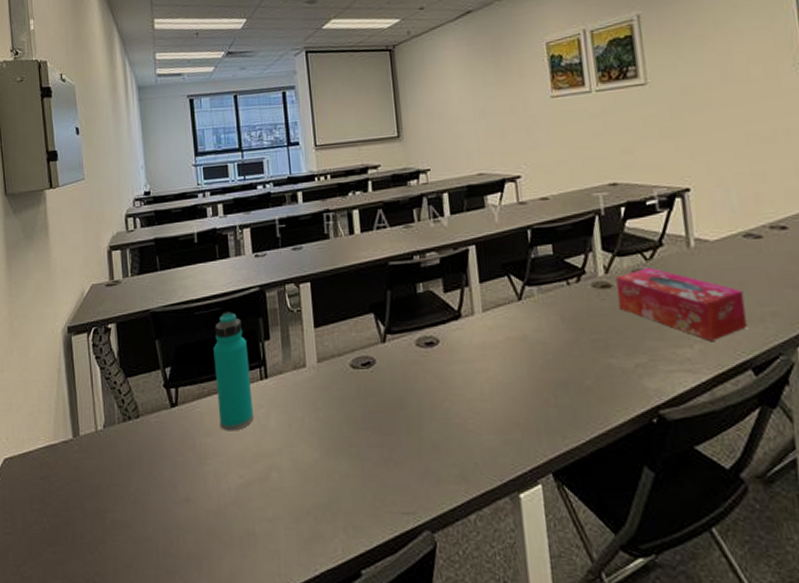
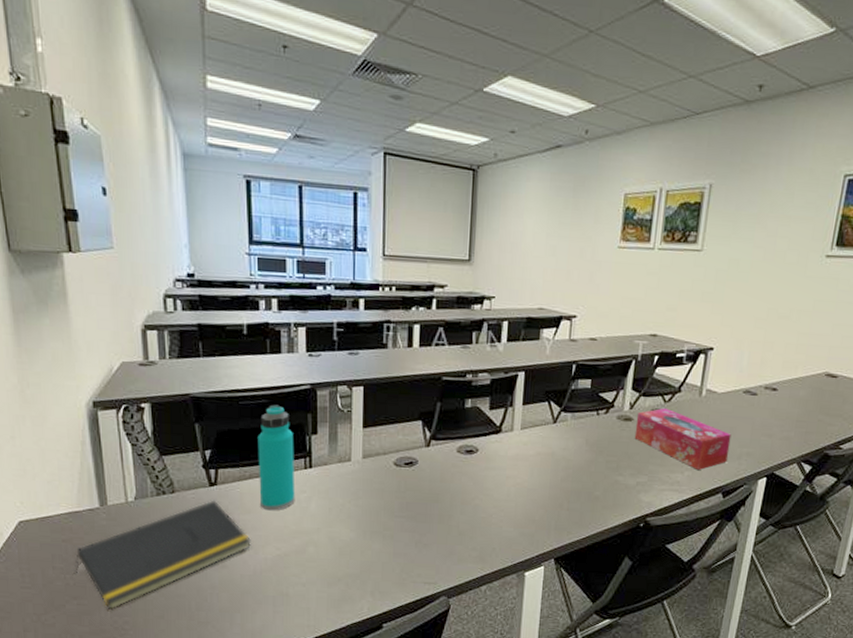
notepad: none [51,423,214,558] -> present [75,500,251,610]

